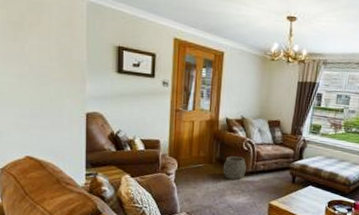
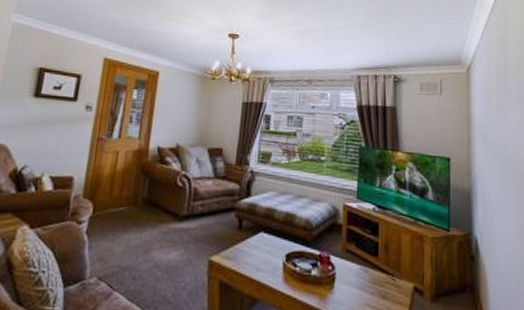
woven basket: present [222,156,246,180] -> none [150,195,181,227]

